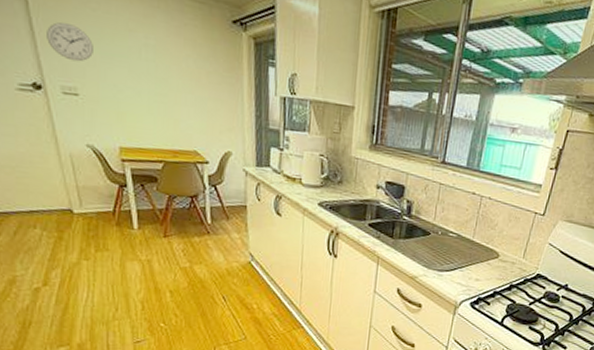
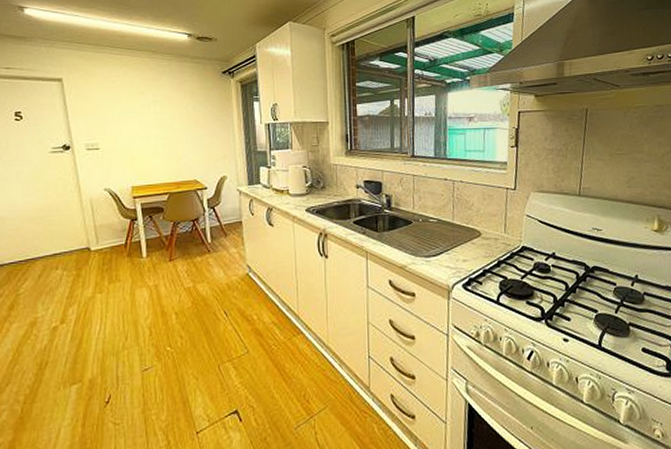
wall clock: present [47,22,93,62] -> none [76,96,112,123]

